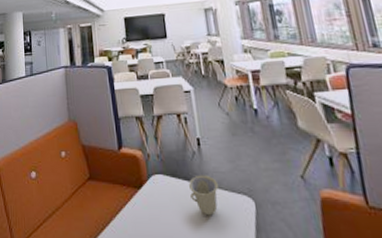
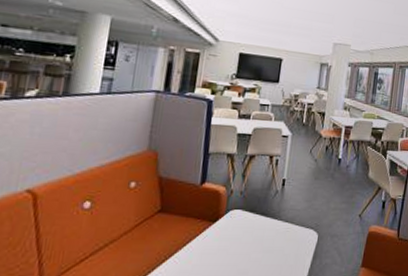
cup: present [189,175,218,216] -> none [263,211,291,247]

